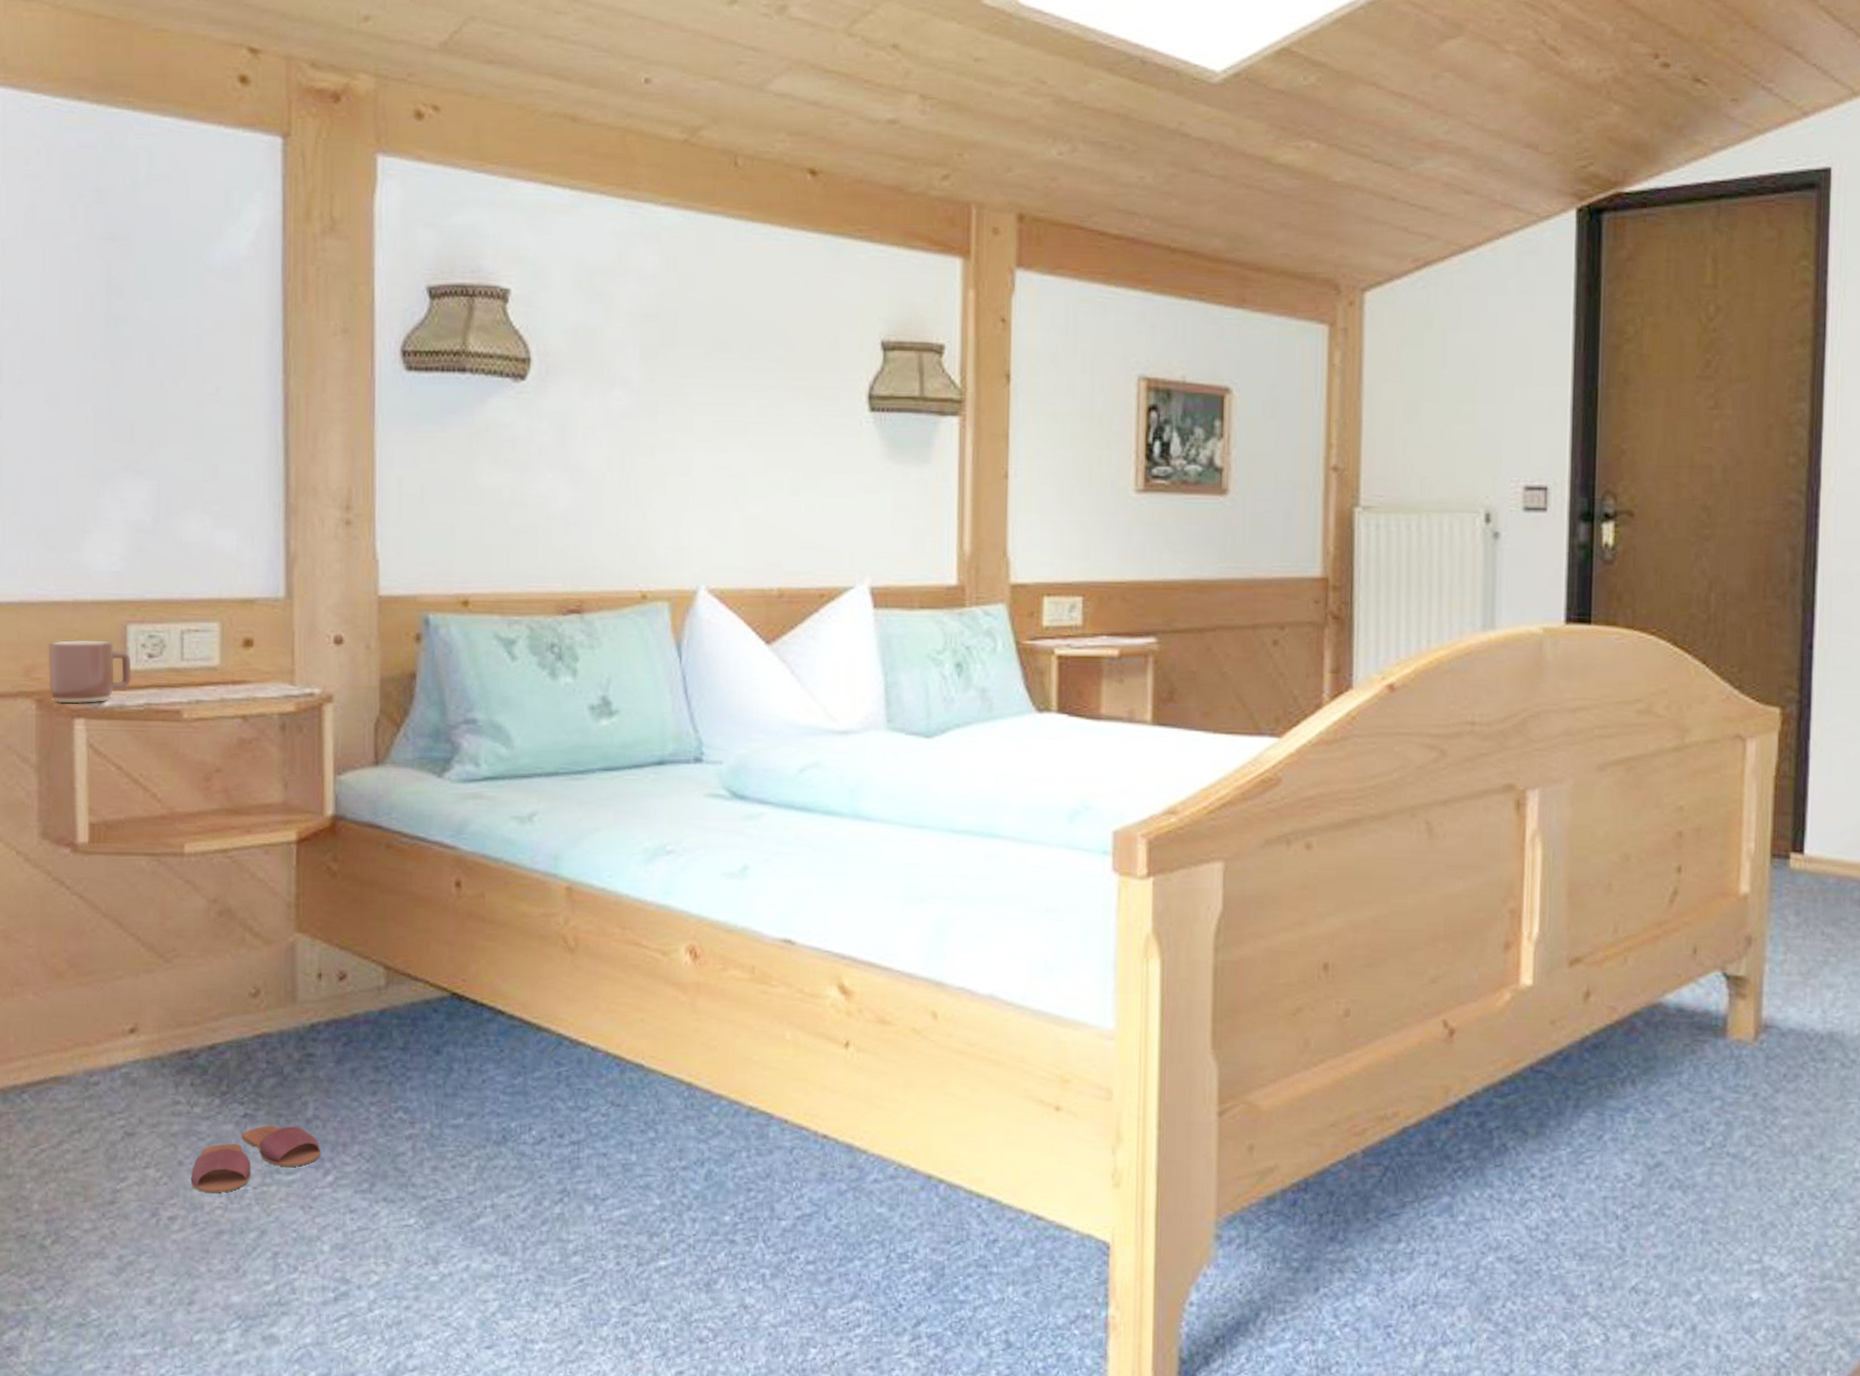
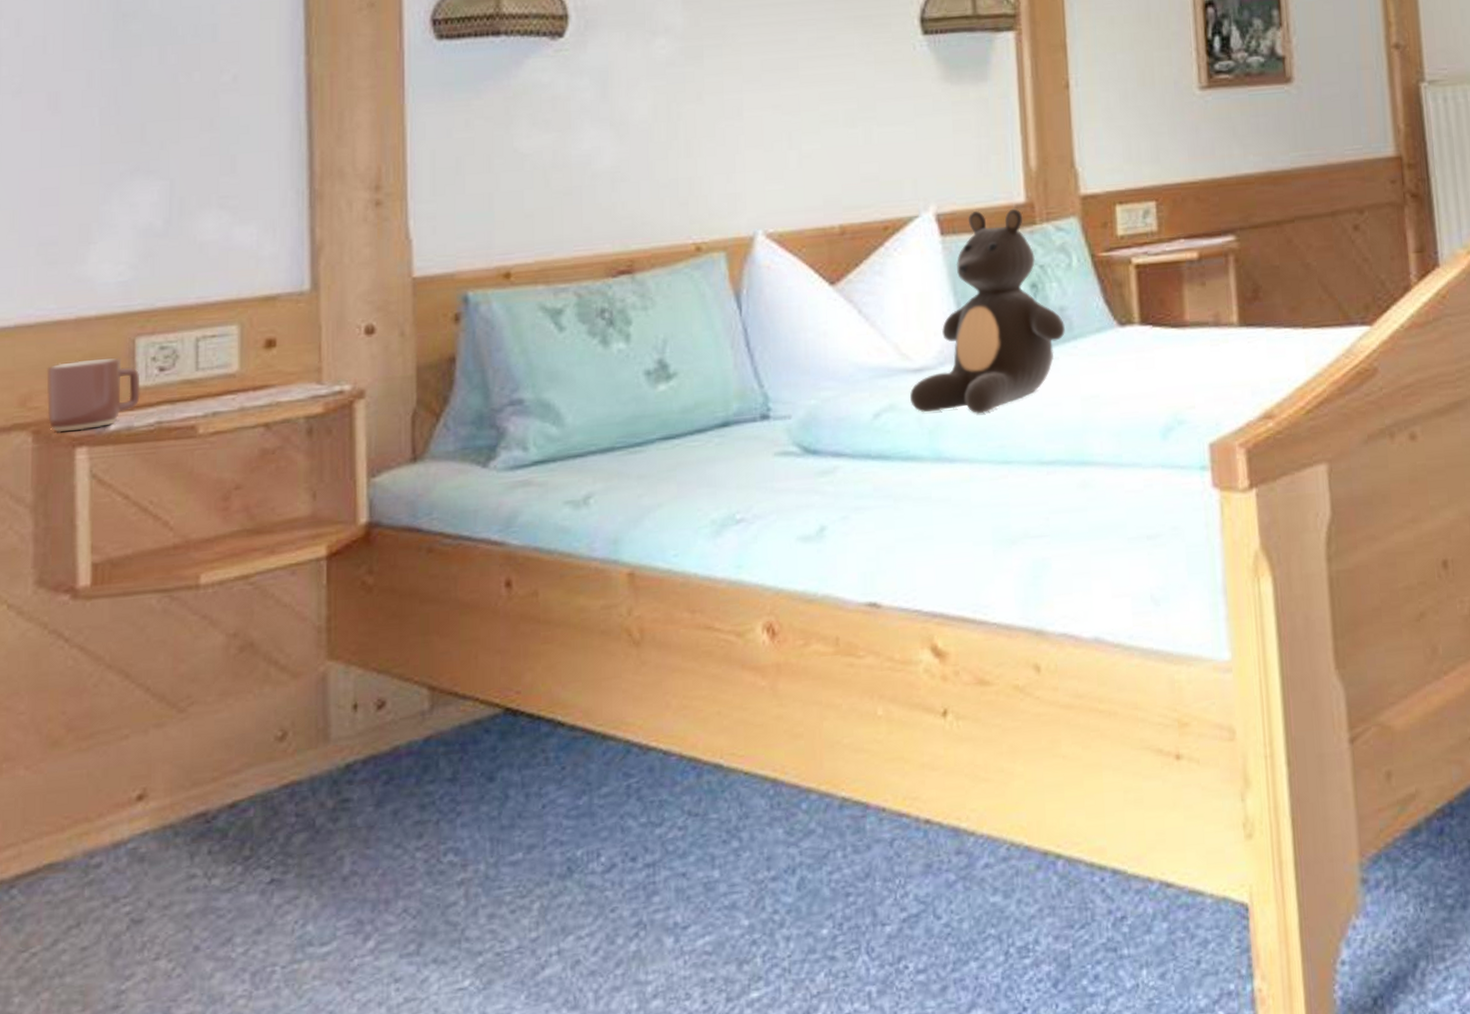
slippers: present [190,1126,321,1193] -> none [208,887,360,980]
teddy bear: none [834,589,985,780] -> present [910,208,1065,414]

